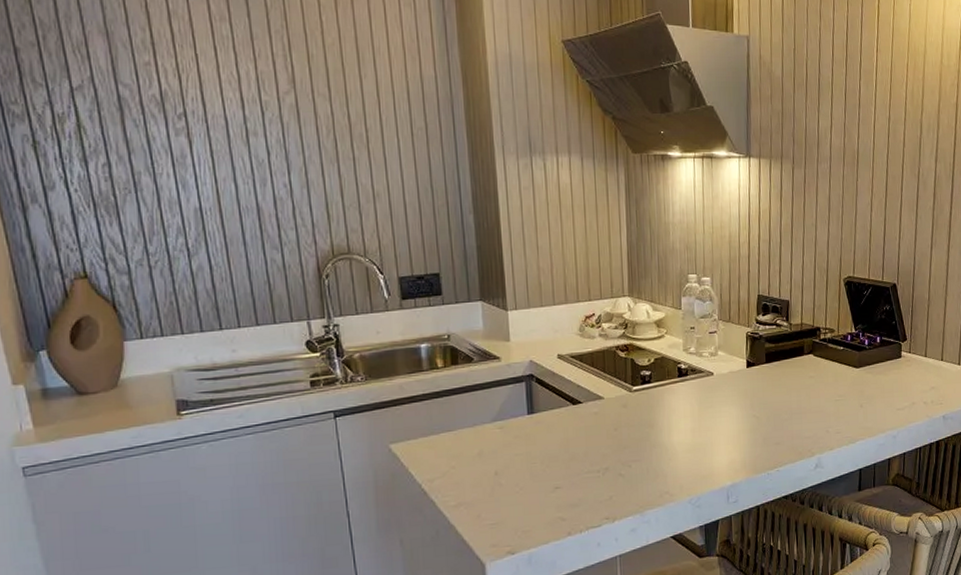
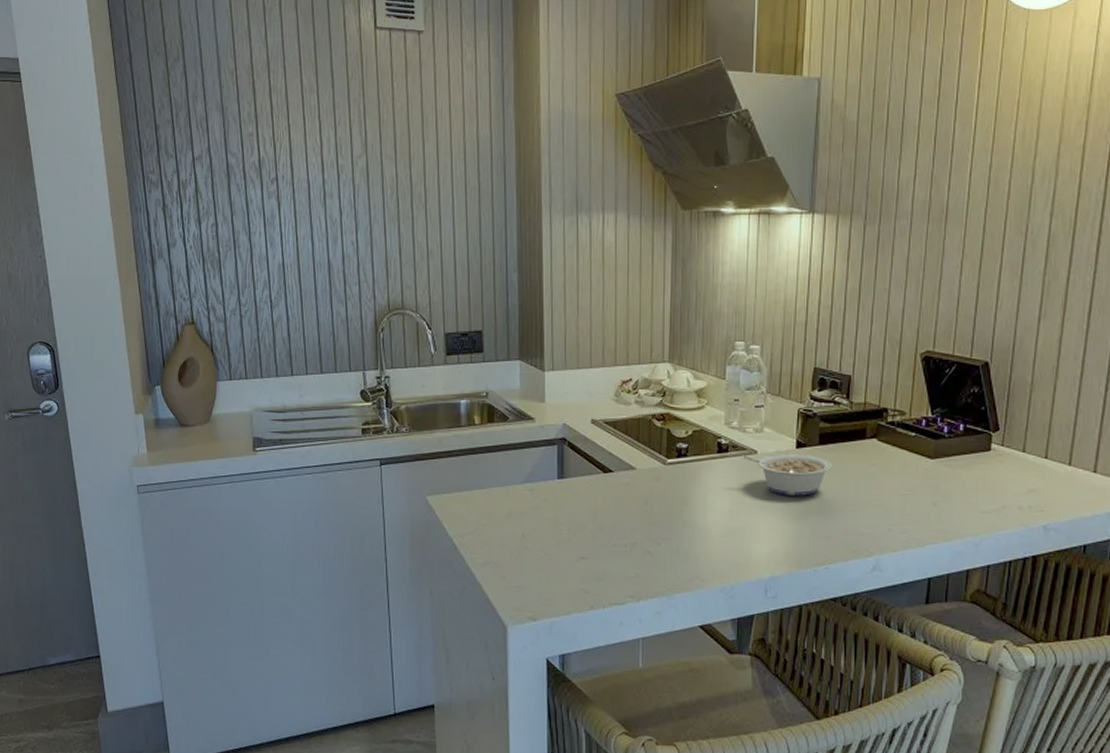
legume: none [701,372,778,410] -> present [743,453,832,496]

